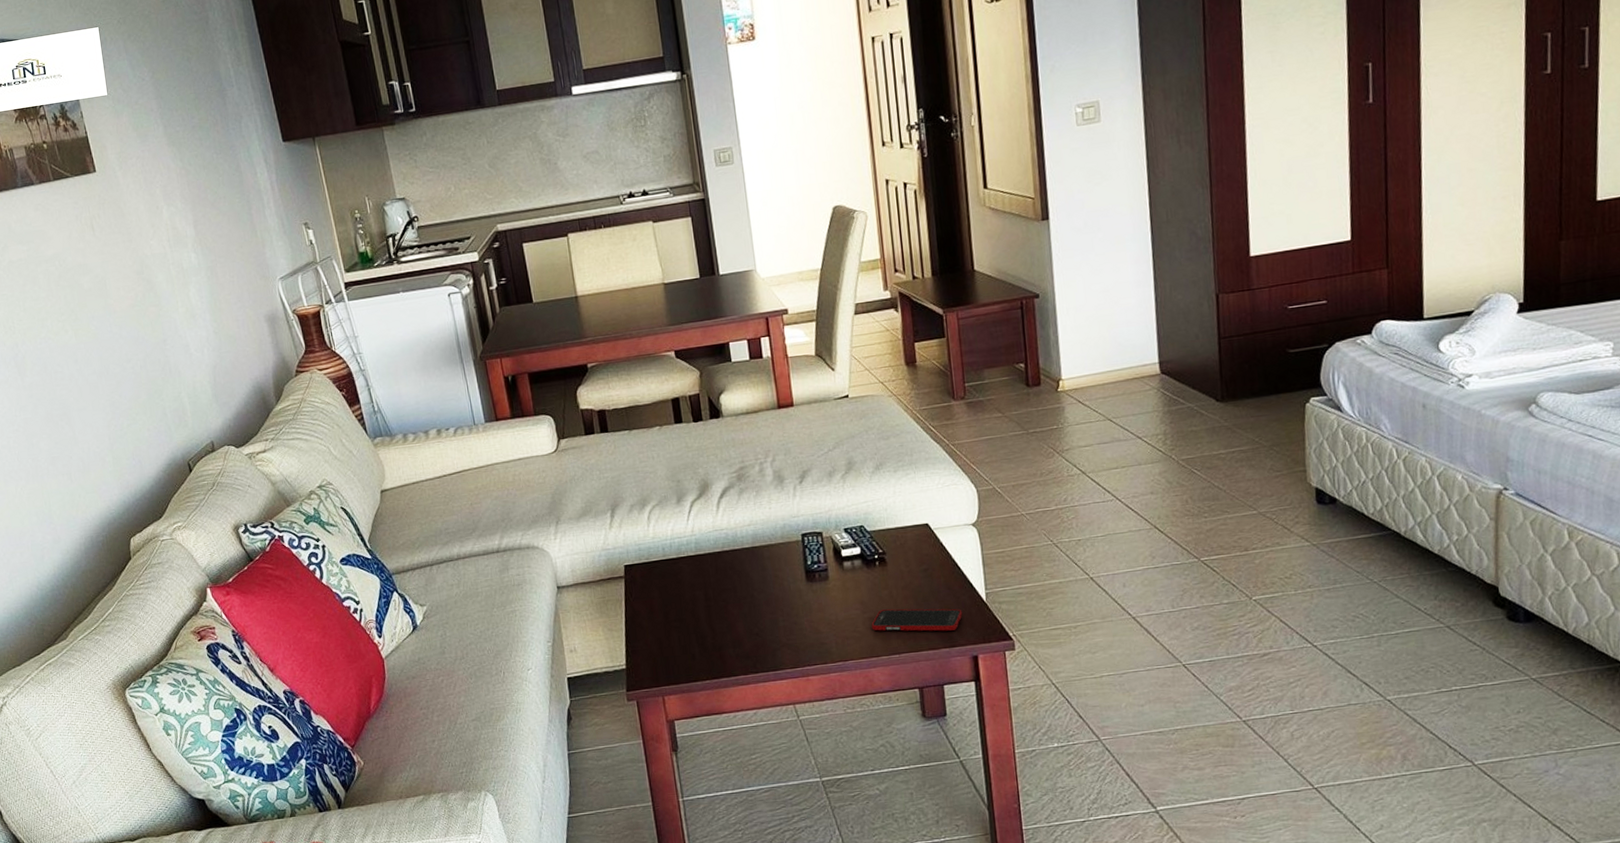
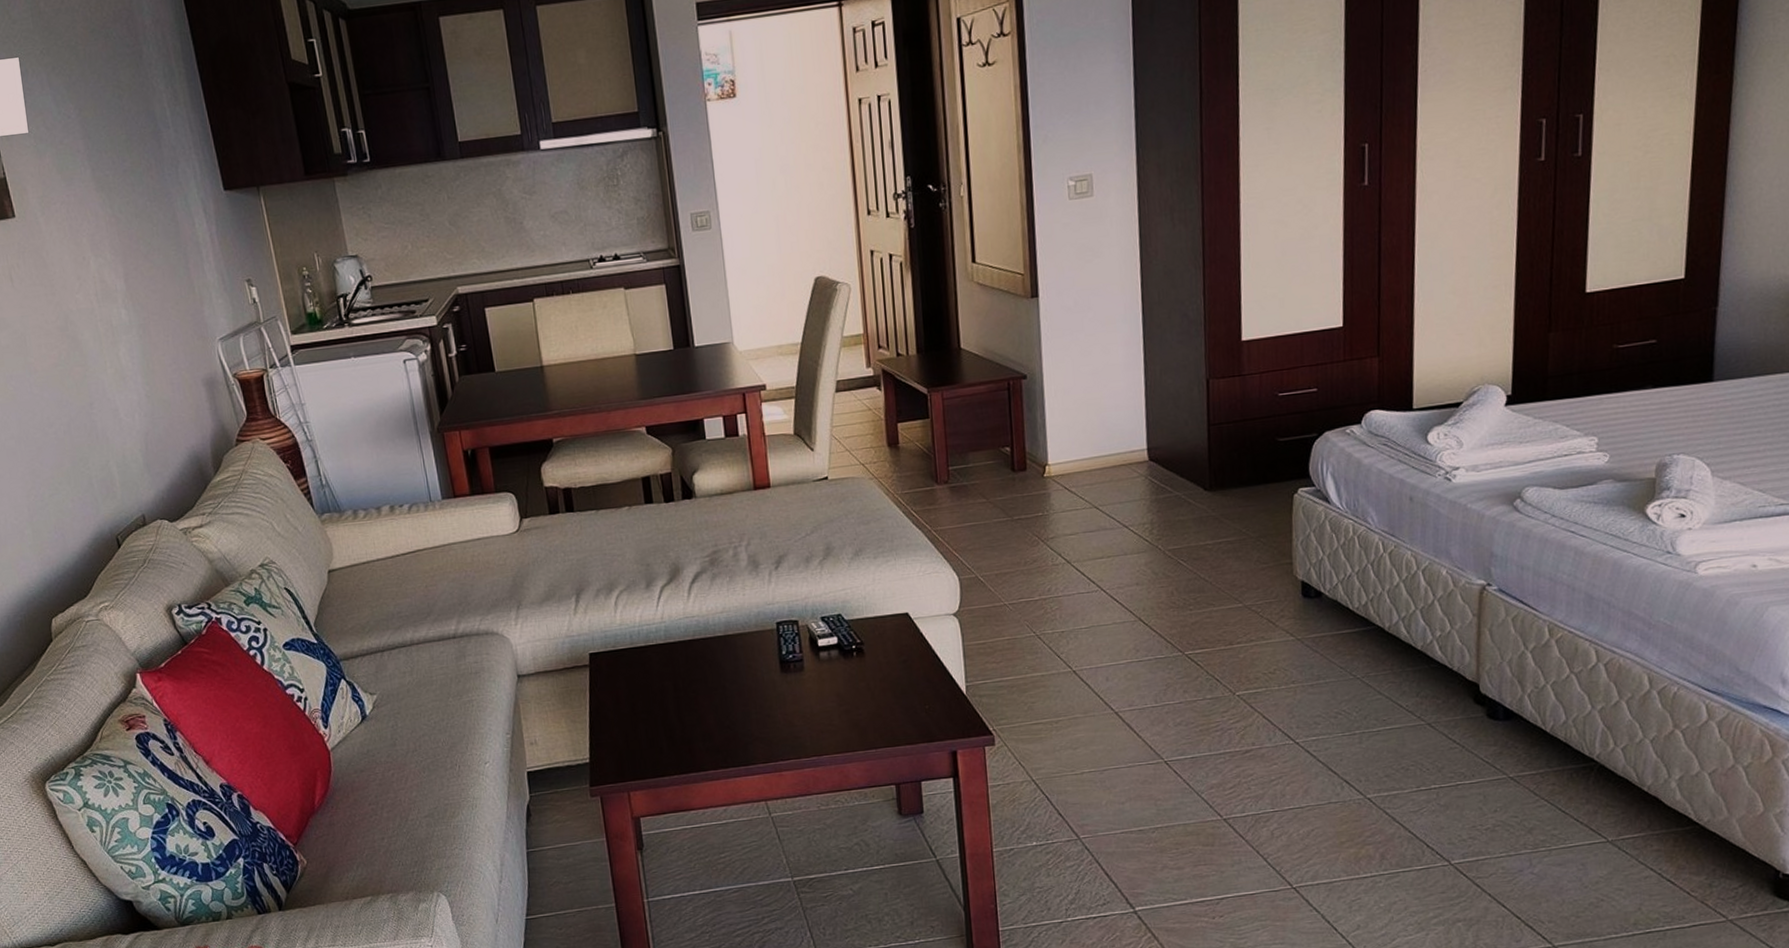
cell phone: present [871,608,963,632] -> none [847,701,942,726]

